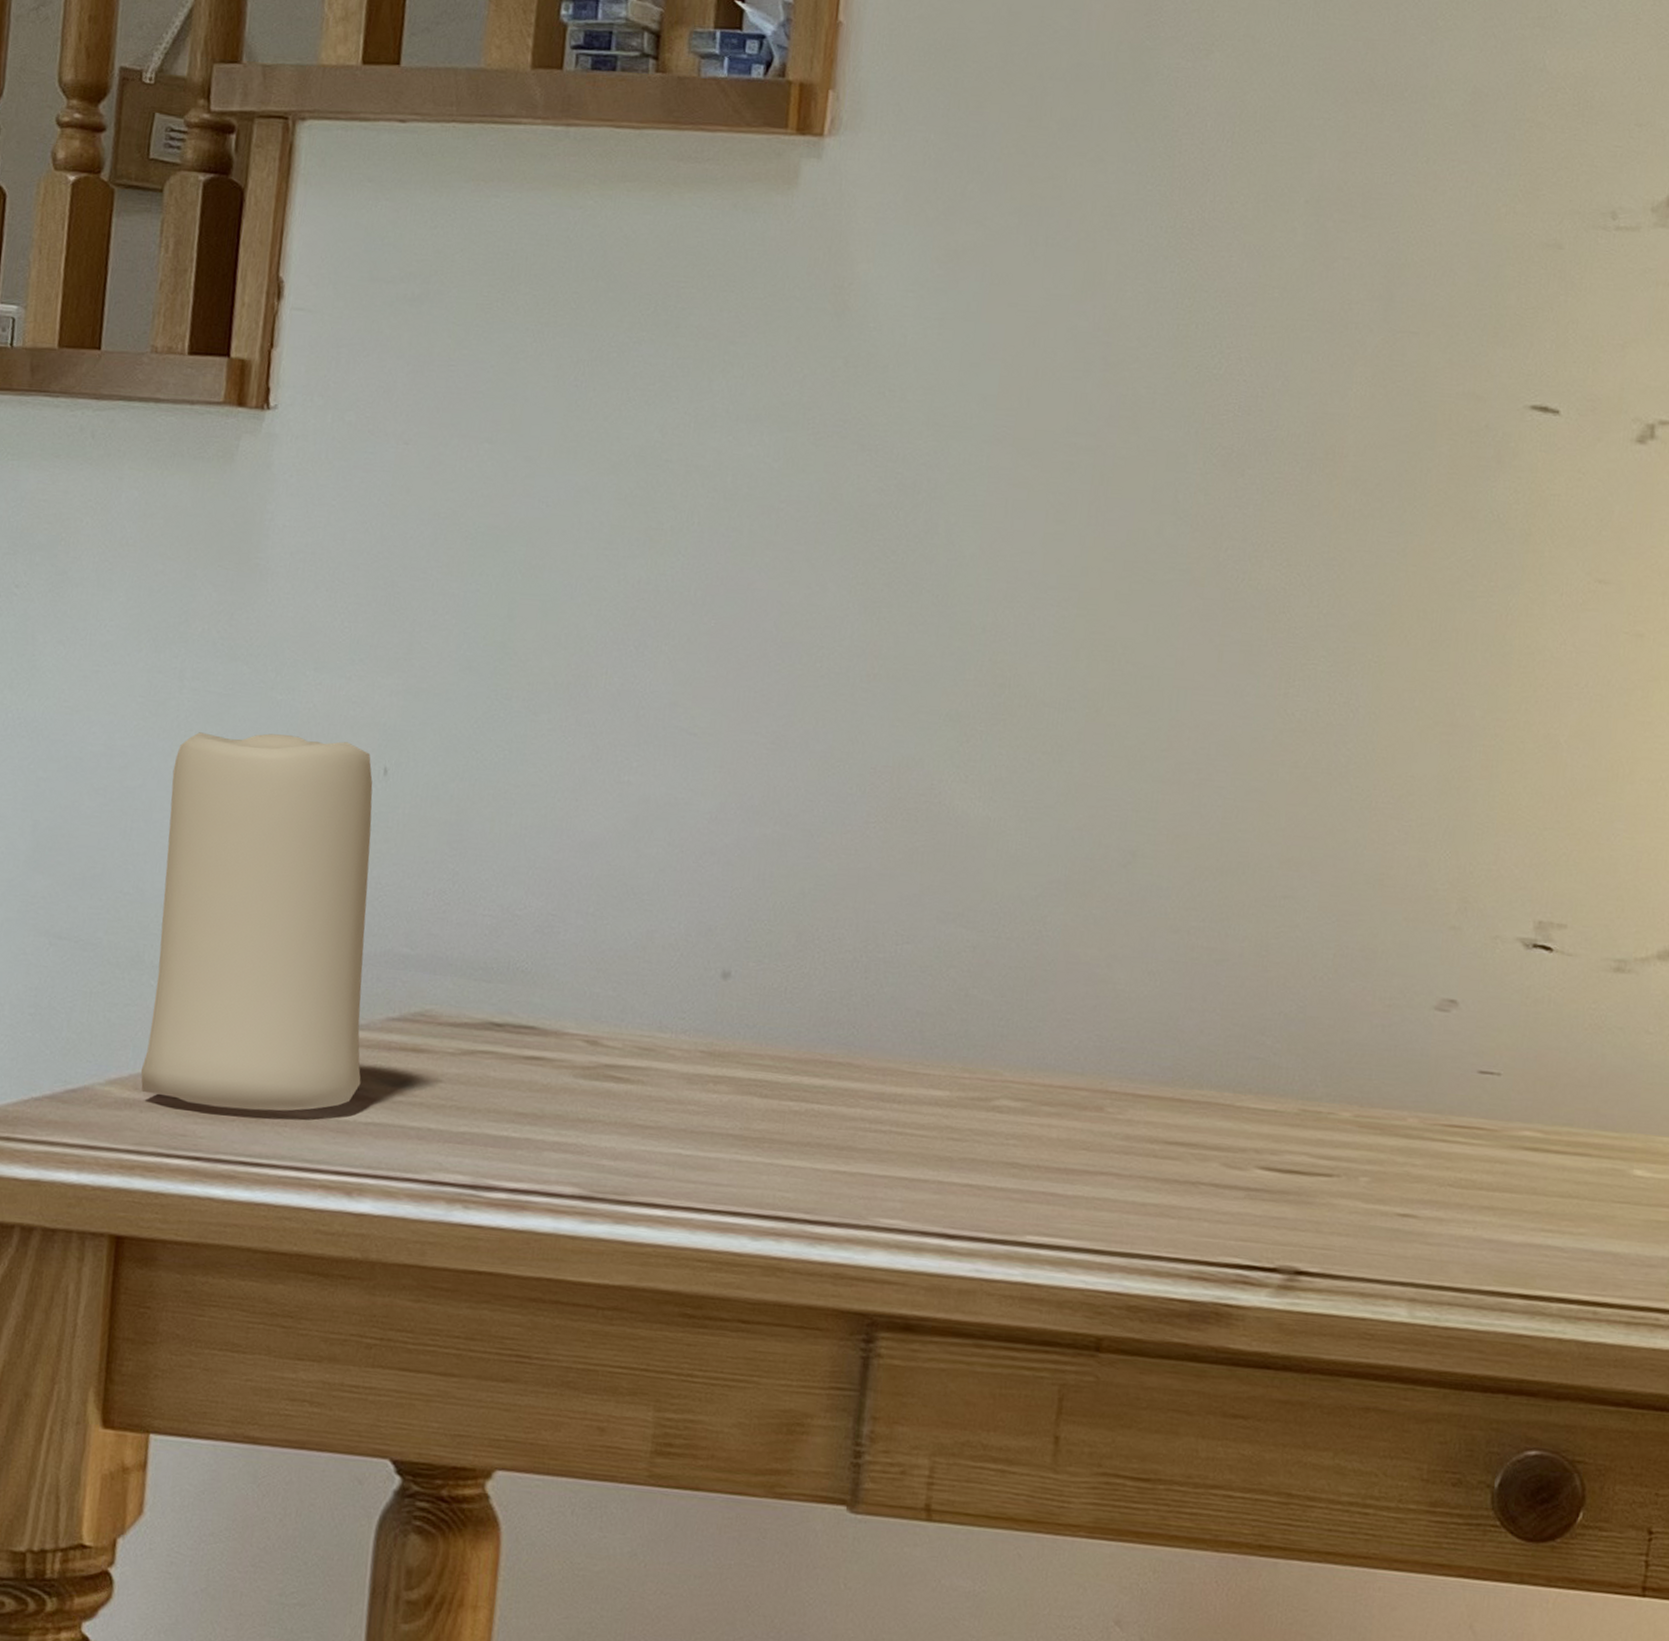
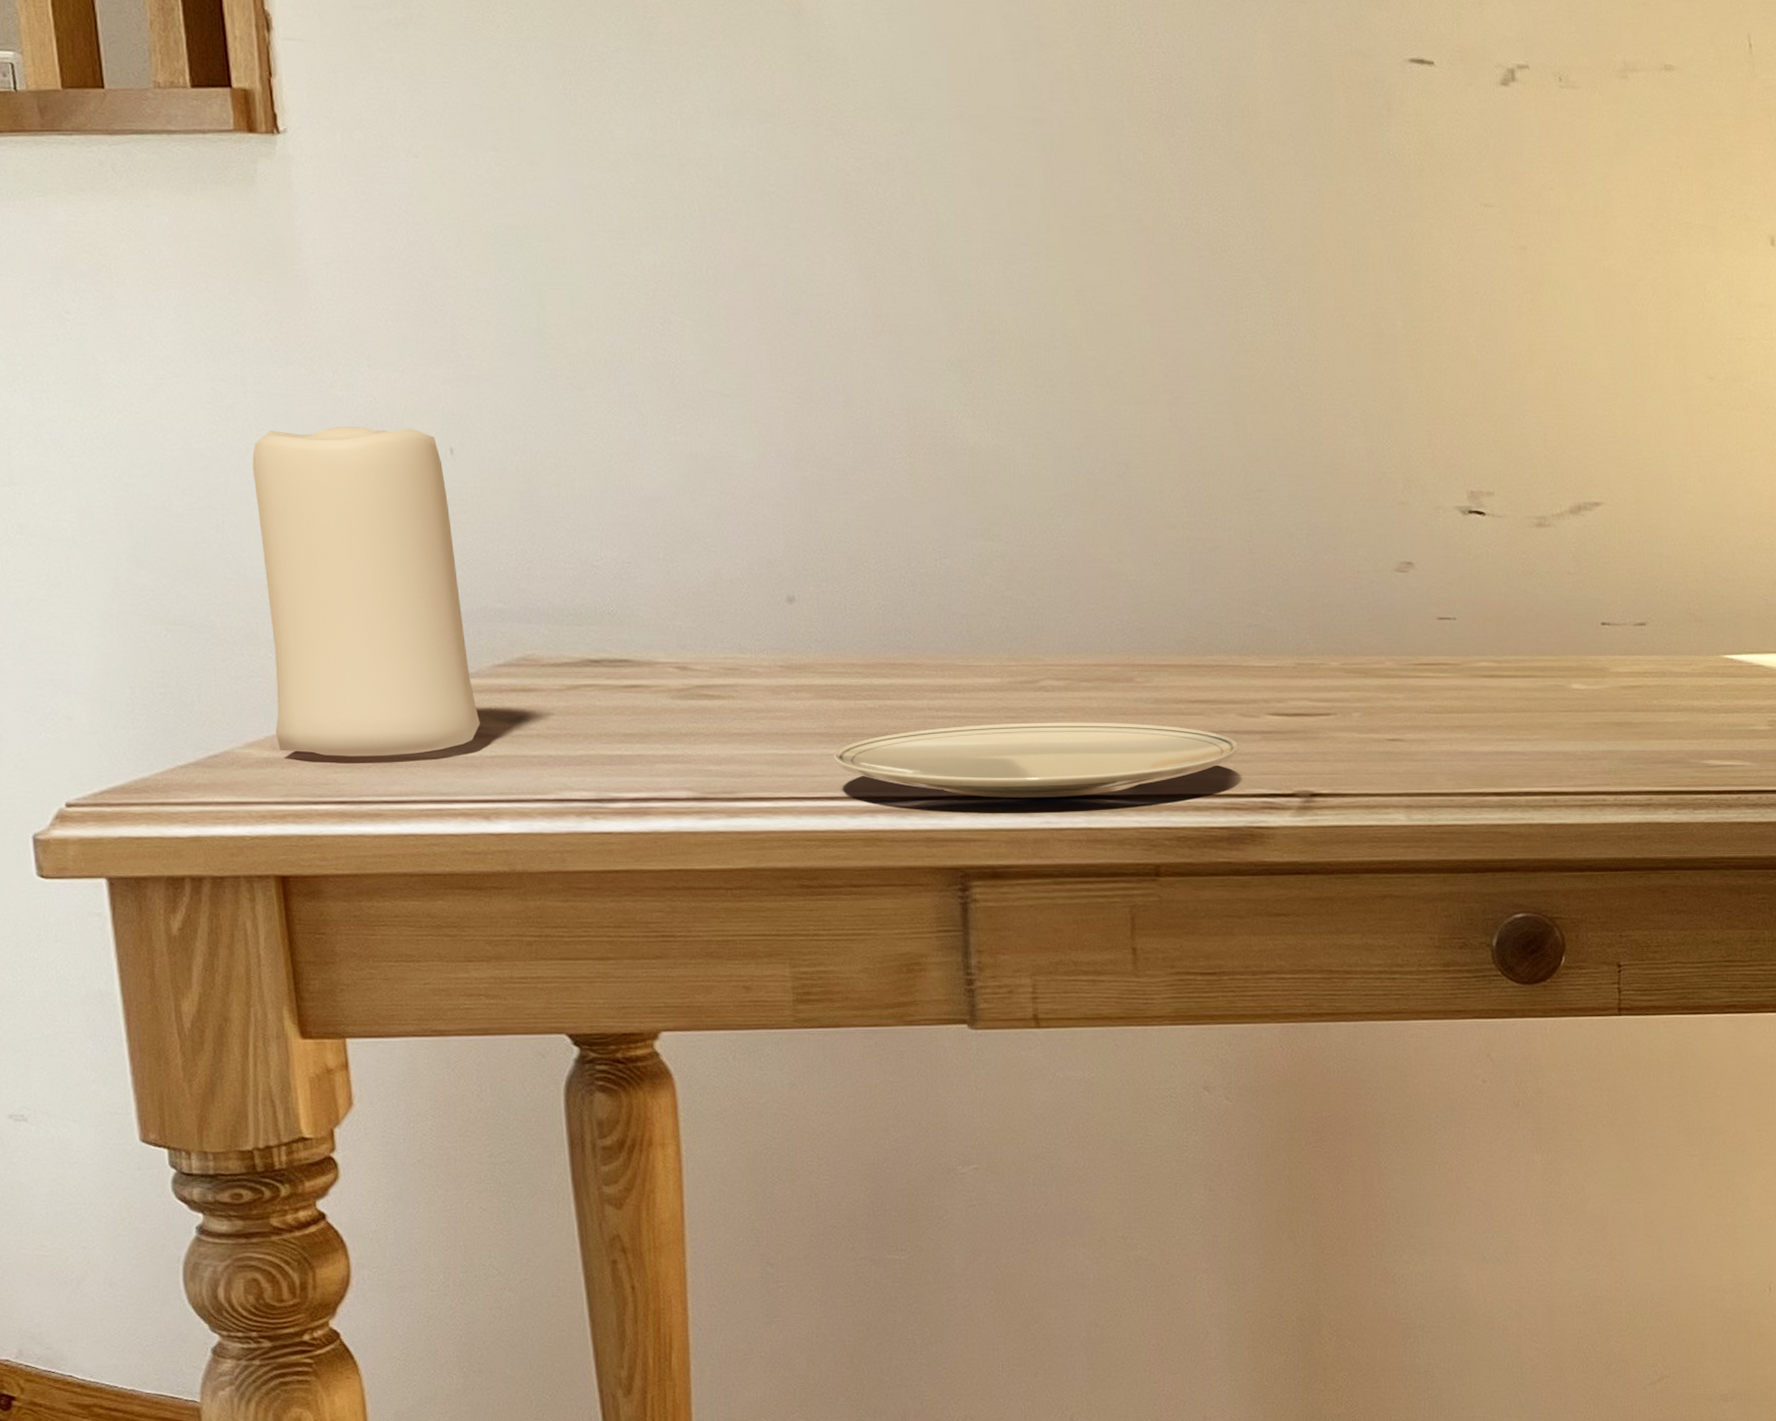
plate: none [744,1143,1218,1243] -> present [834,722,1240,798]

